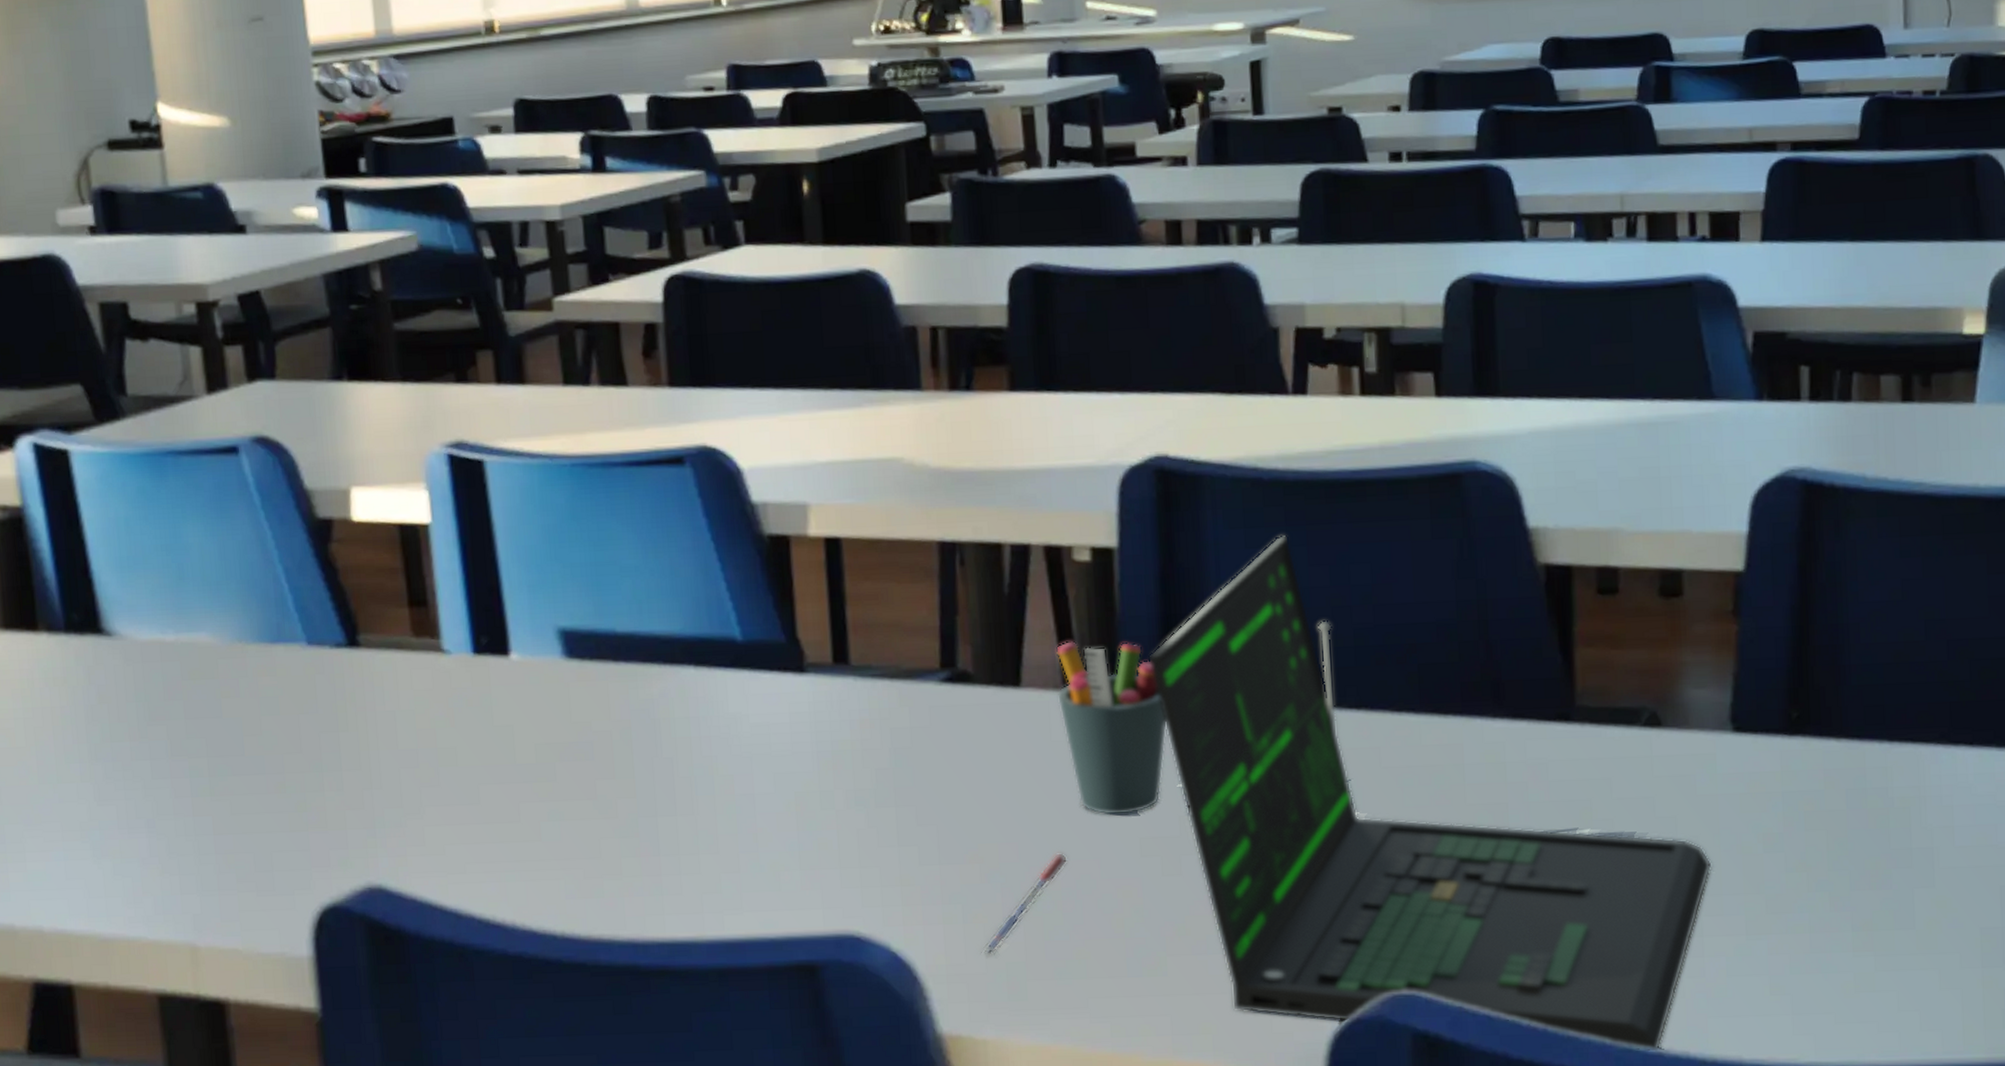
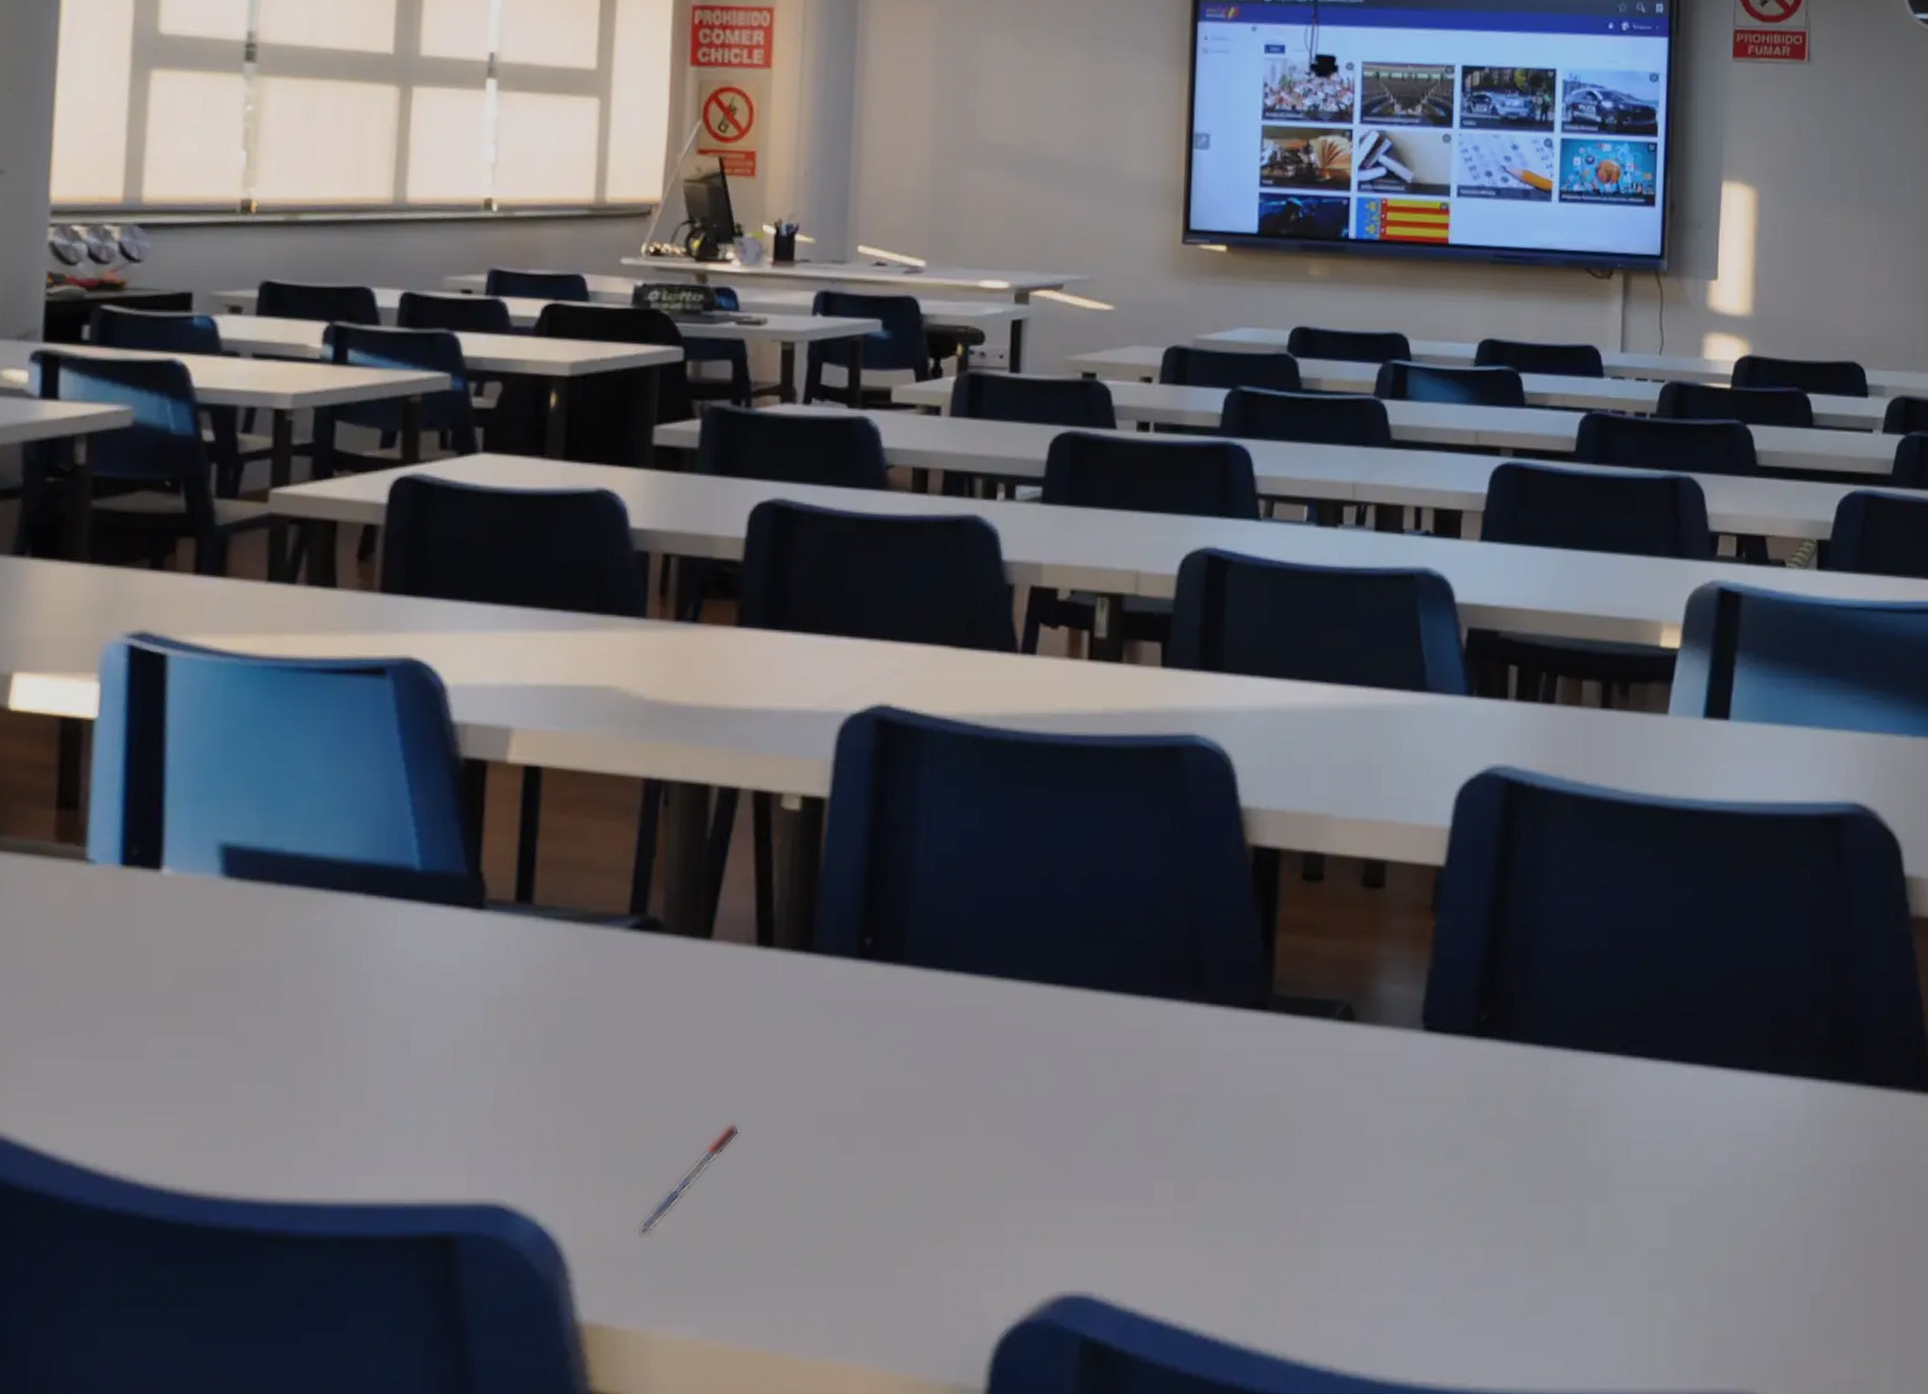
pen holder: present [1055,640,1168,816] -> none [748,893,860,1086]
laptop: present [1147,534,1712,1052] -> none [847,796,1395,1370]

